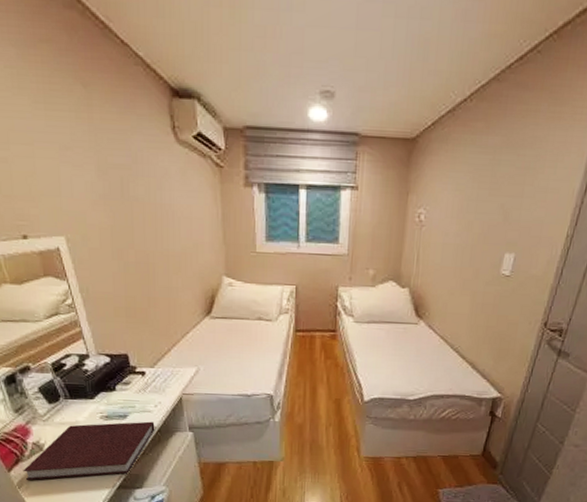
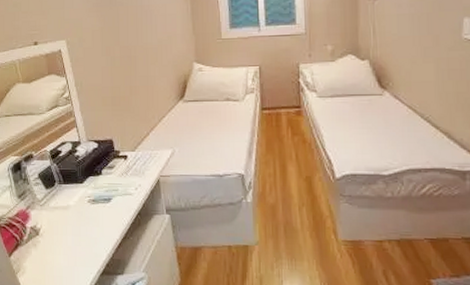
notebook: present [23,421,155,481] -> none [21,204,135,266]

